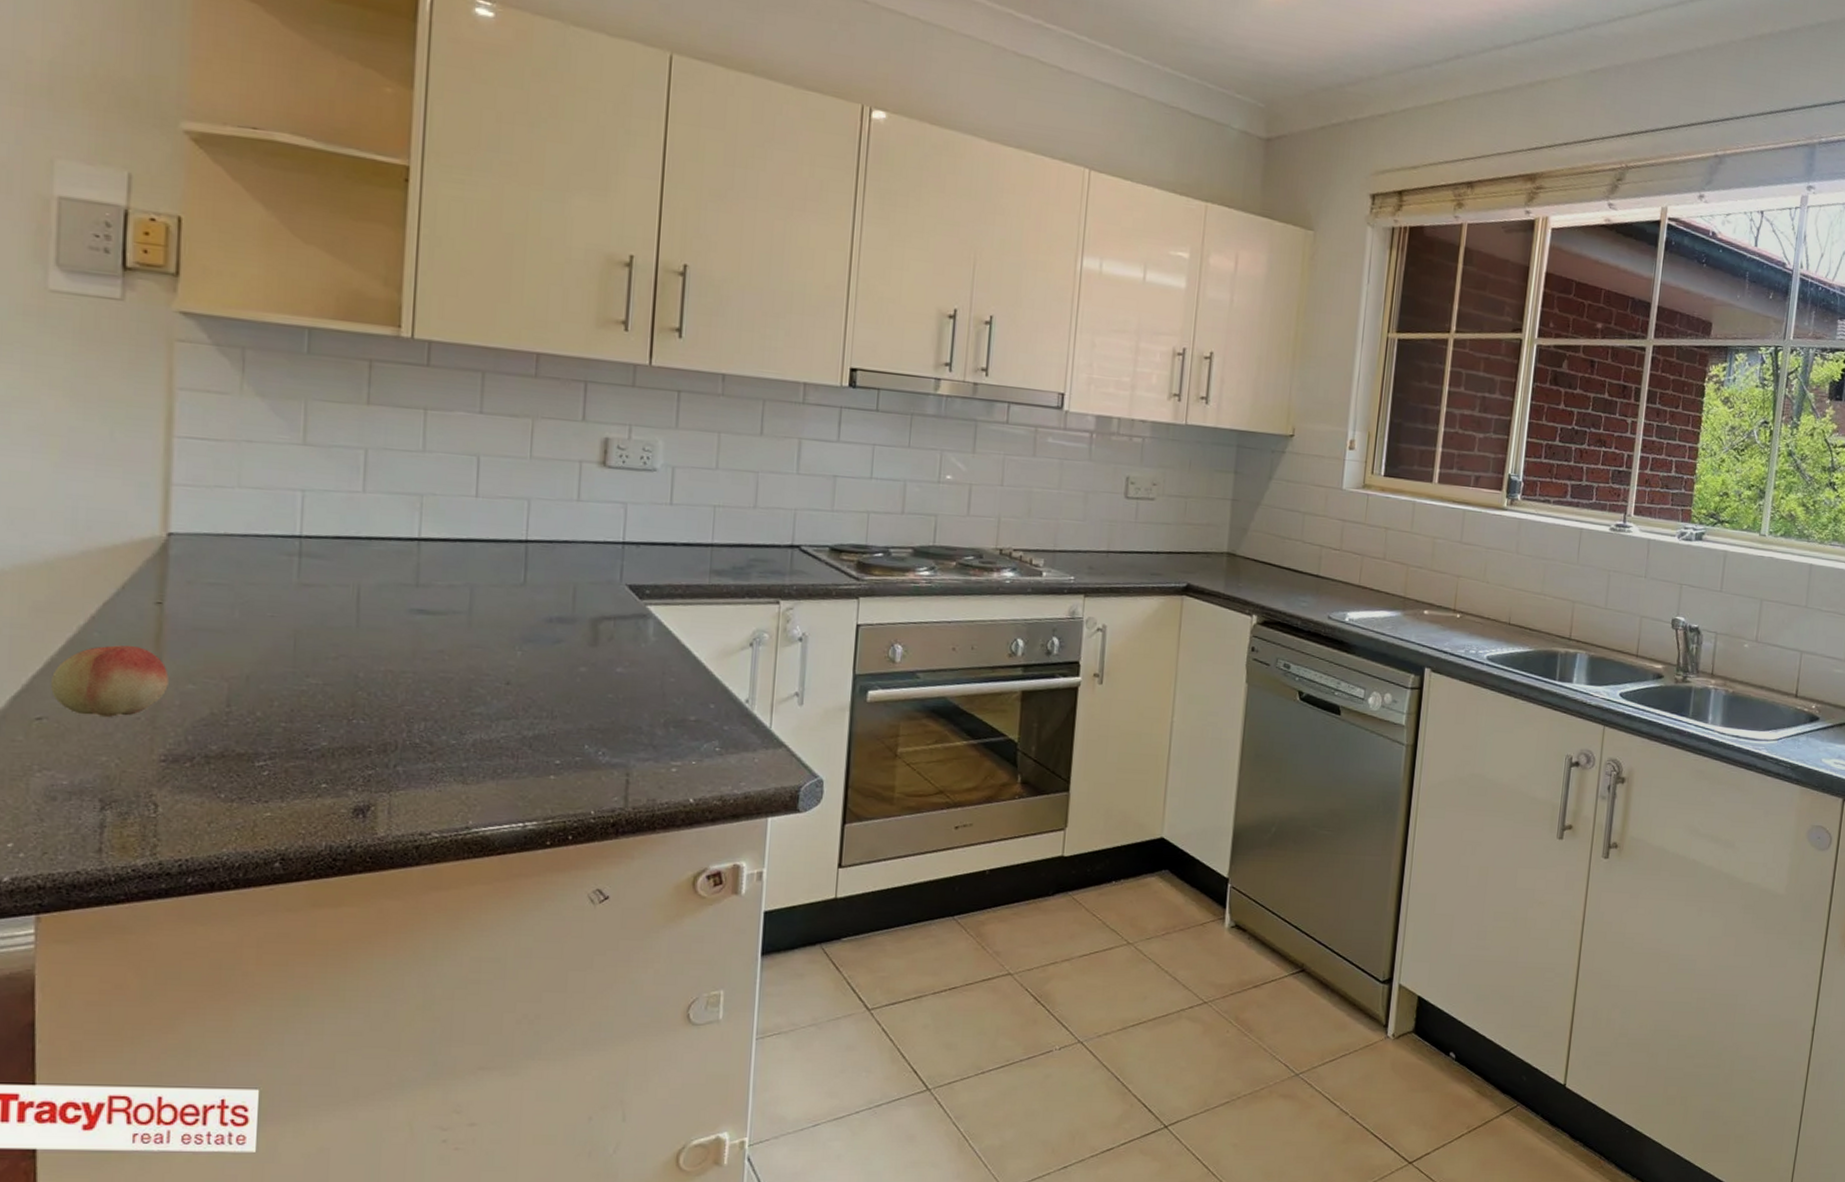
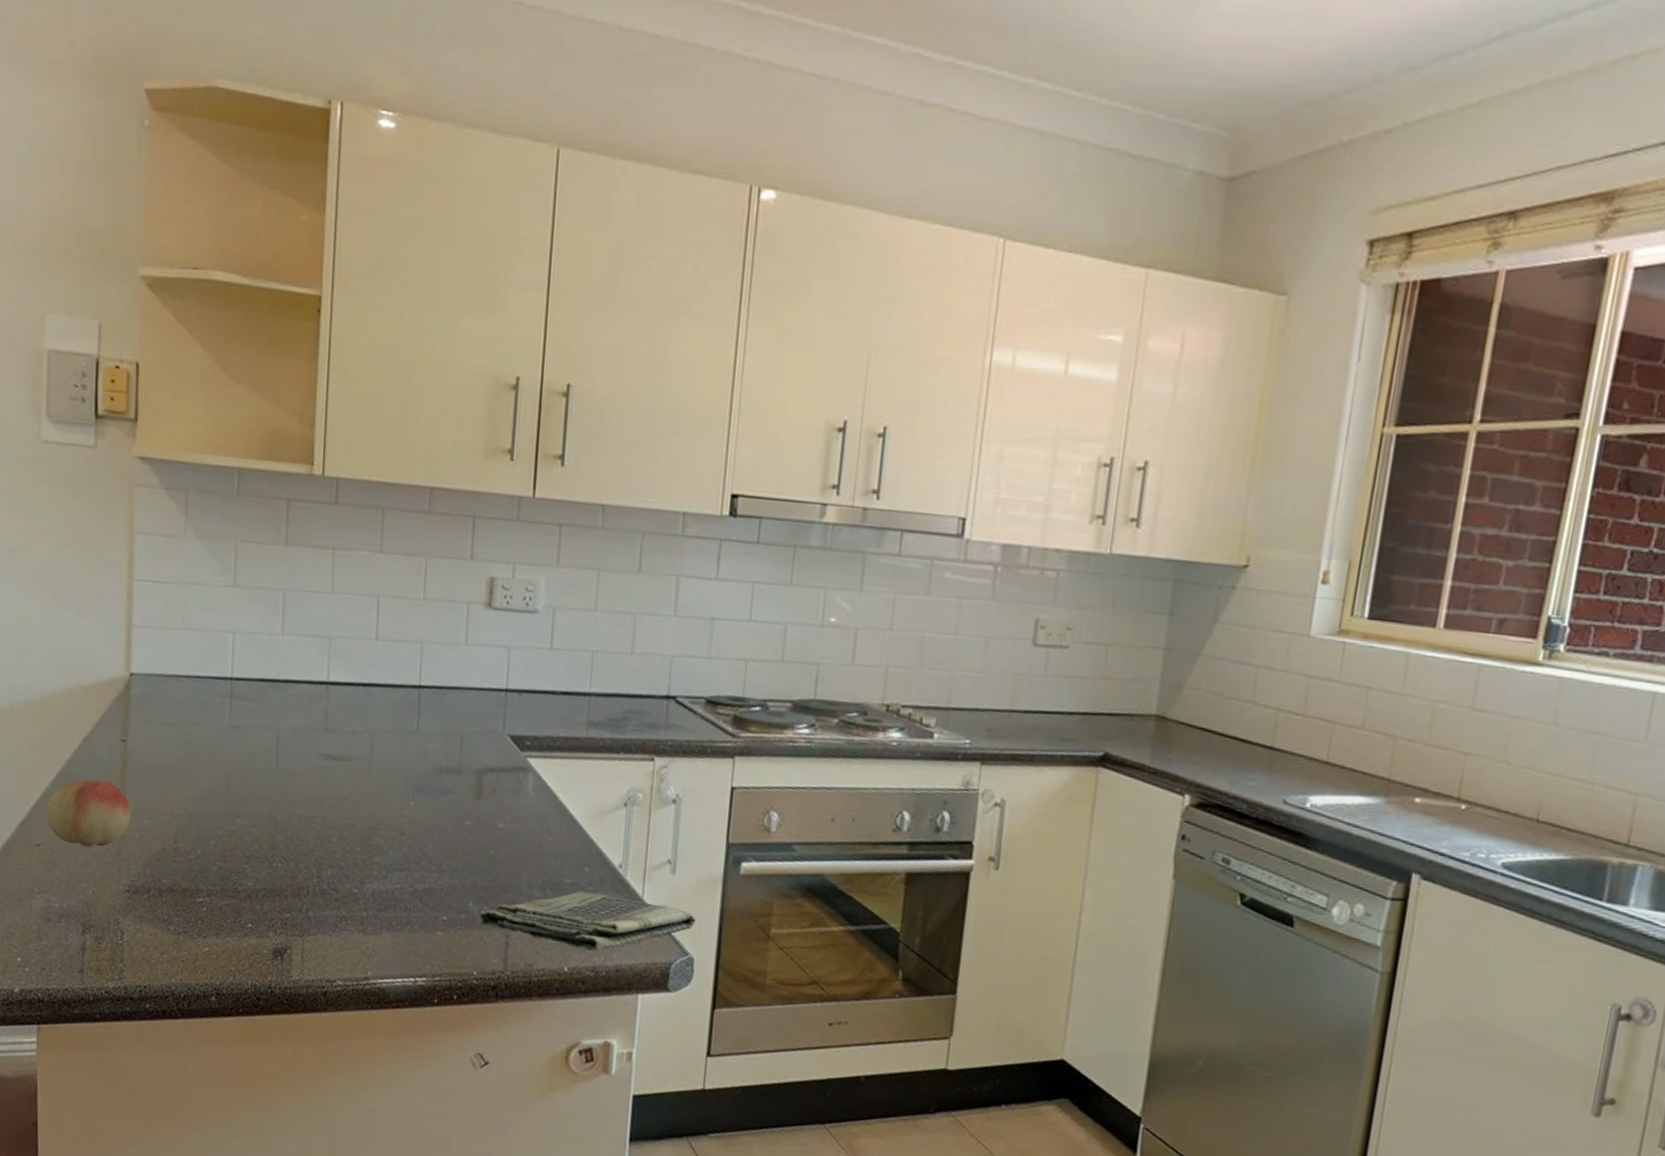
dish towel: none [596,726,825,783] -> present [479,891,696,953]

